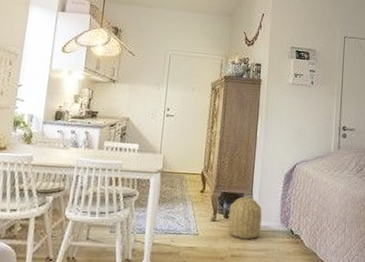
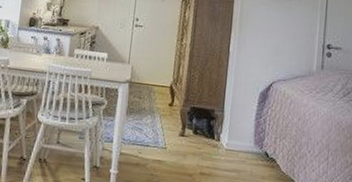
basket: present [228,195,262,240] -> none [197,112,234,159]

